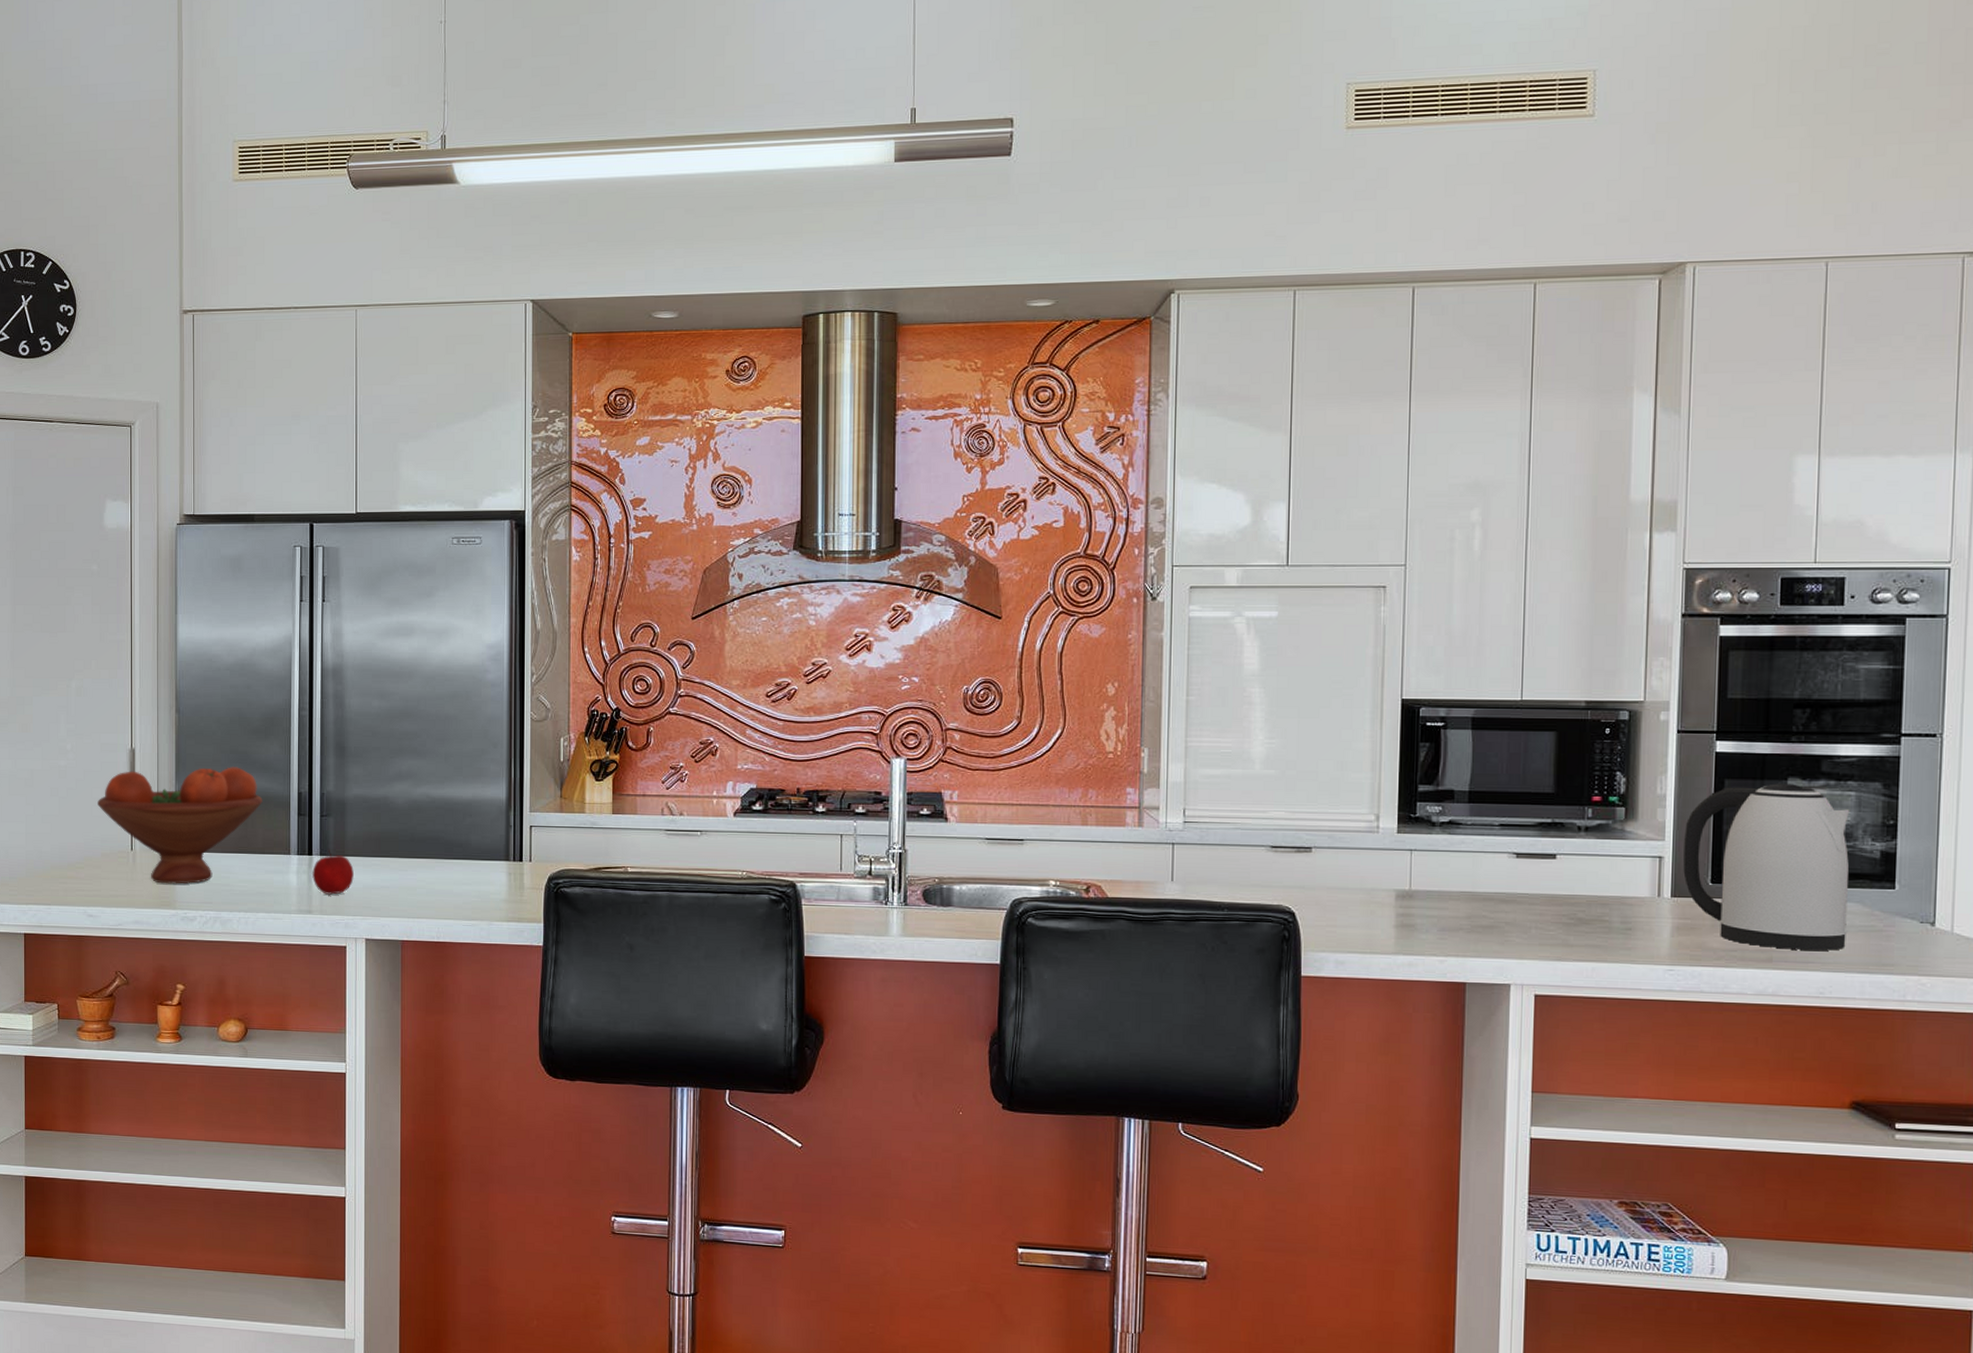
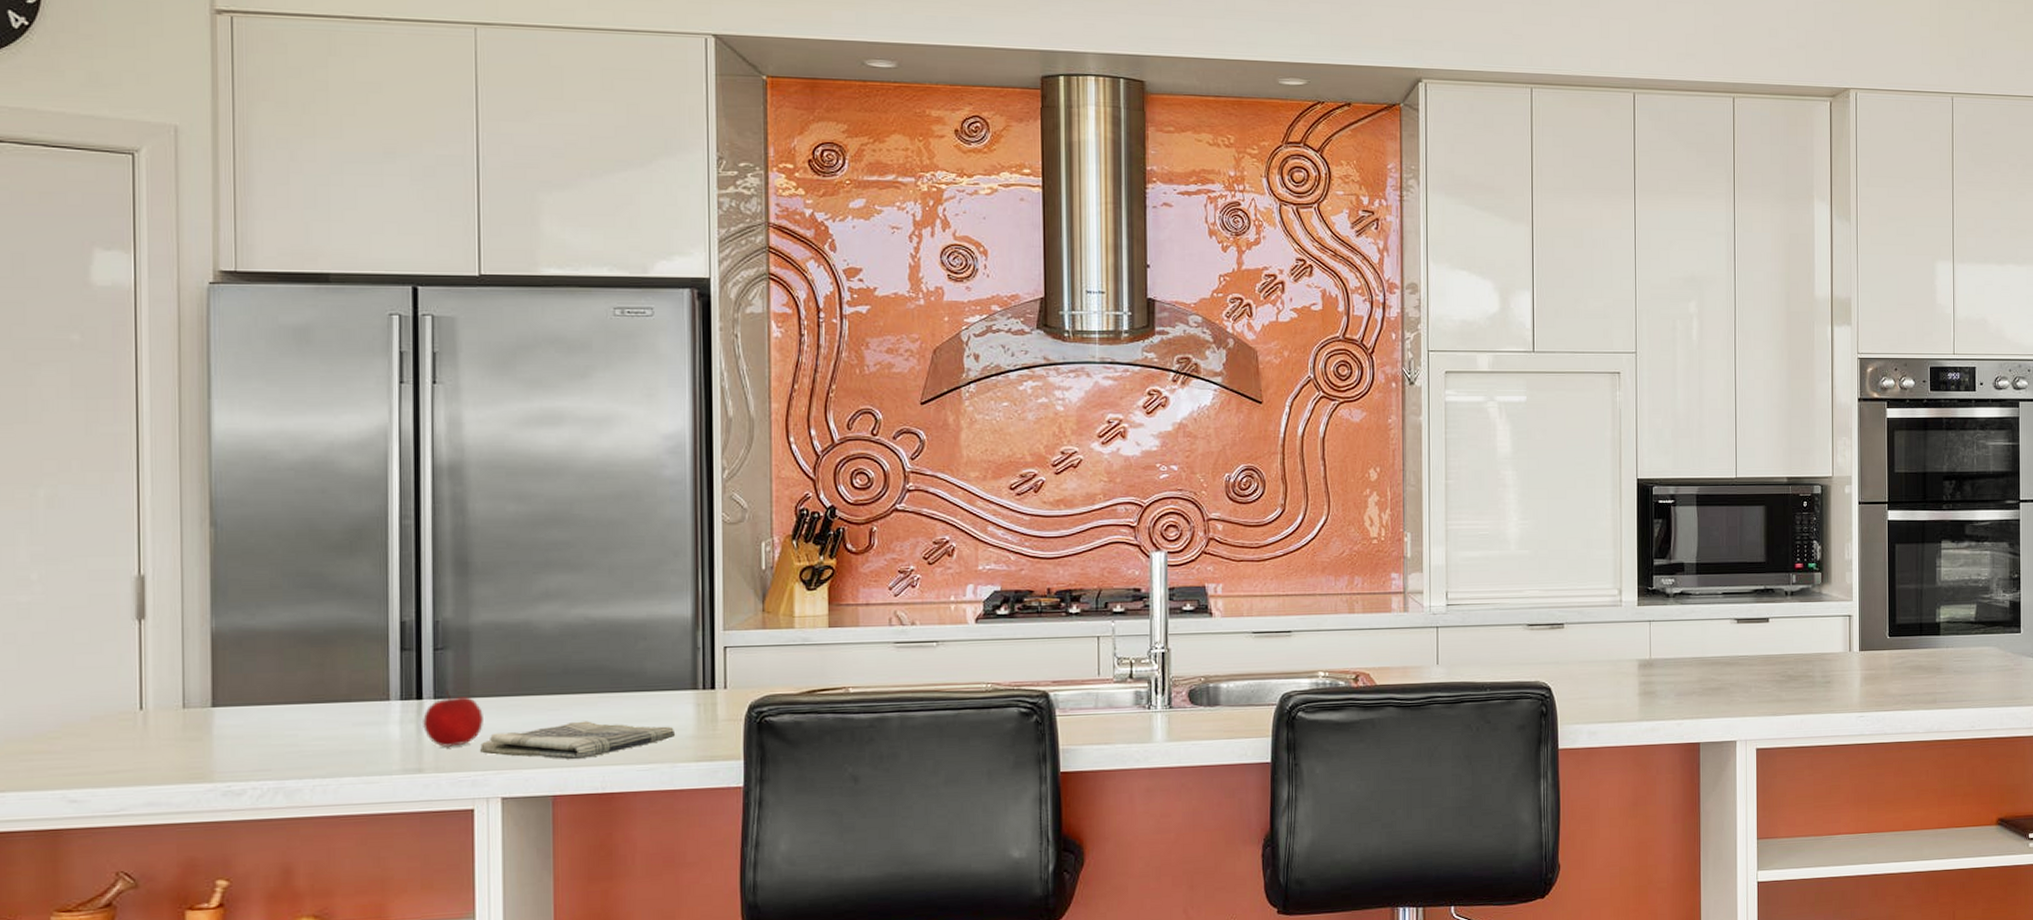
fruit bowl: present [98,767,263,884] -> none [83,593,347,750]
dish towel: none [351,881,492,913] -> present [480,721,676,760]
kettle: present [1683,783,1850,951] -> none [1867,546,1989,691]

